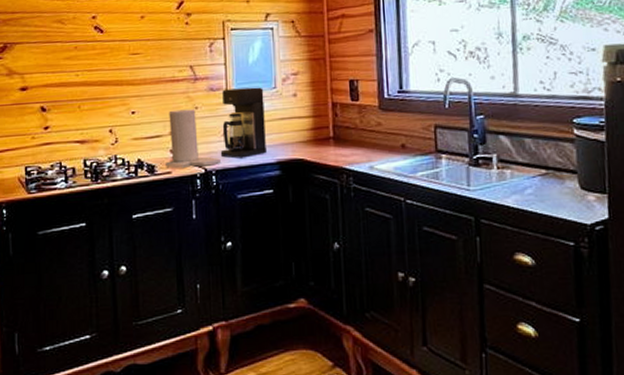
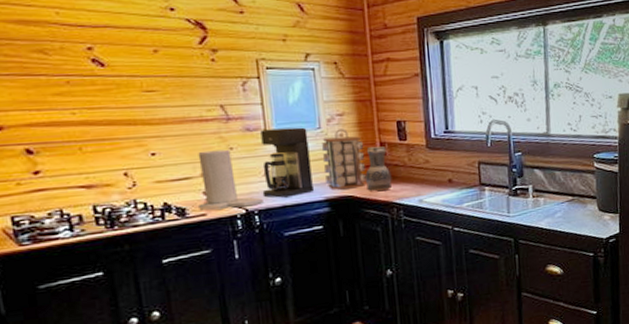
spice rack: none [275,88,318,153] -> present [321,129,366,190]
ceramic jug: none [315,107,343,156] -> present [365,146,392,192]

